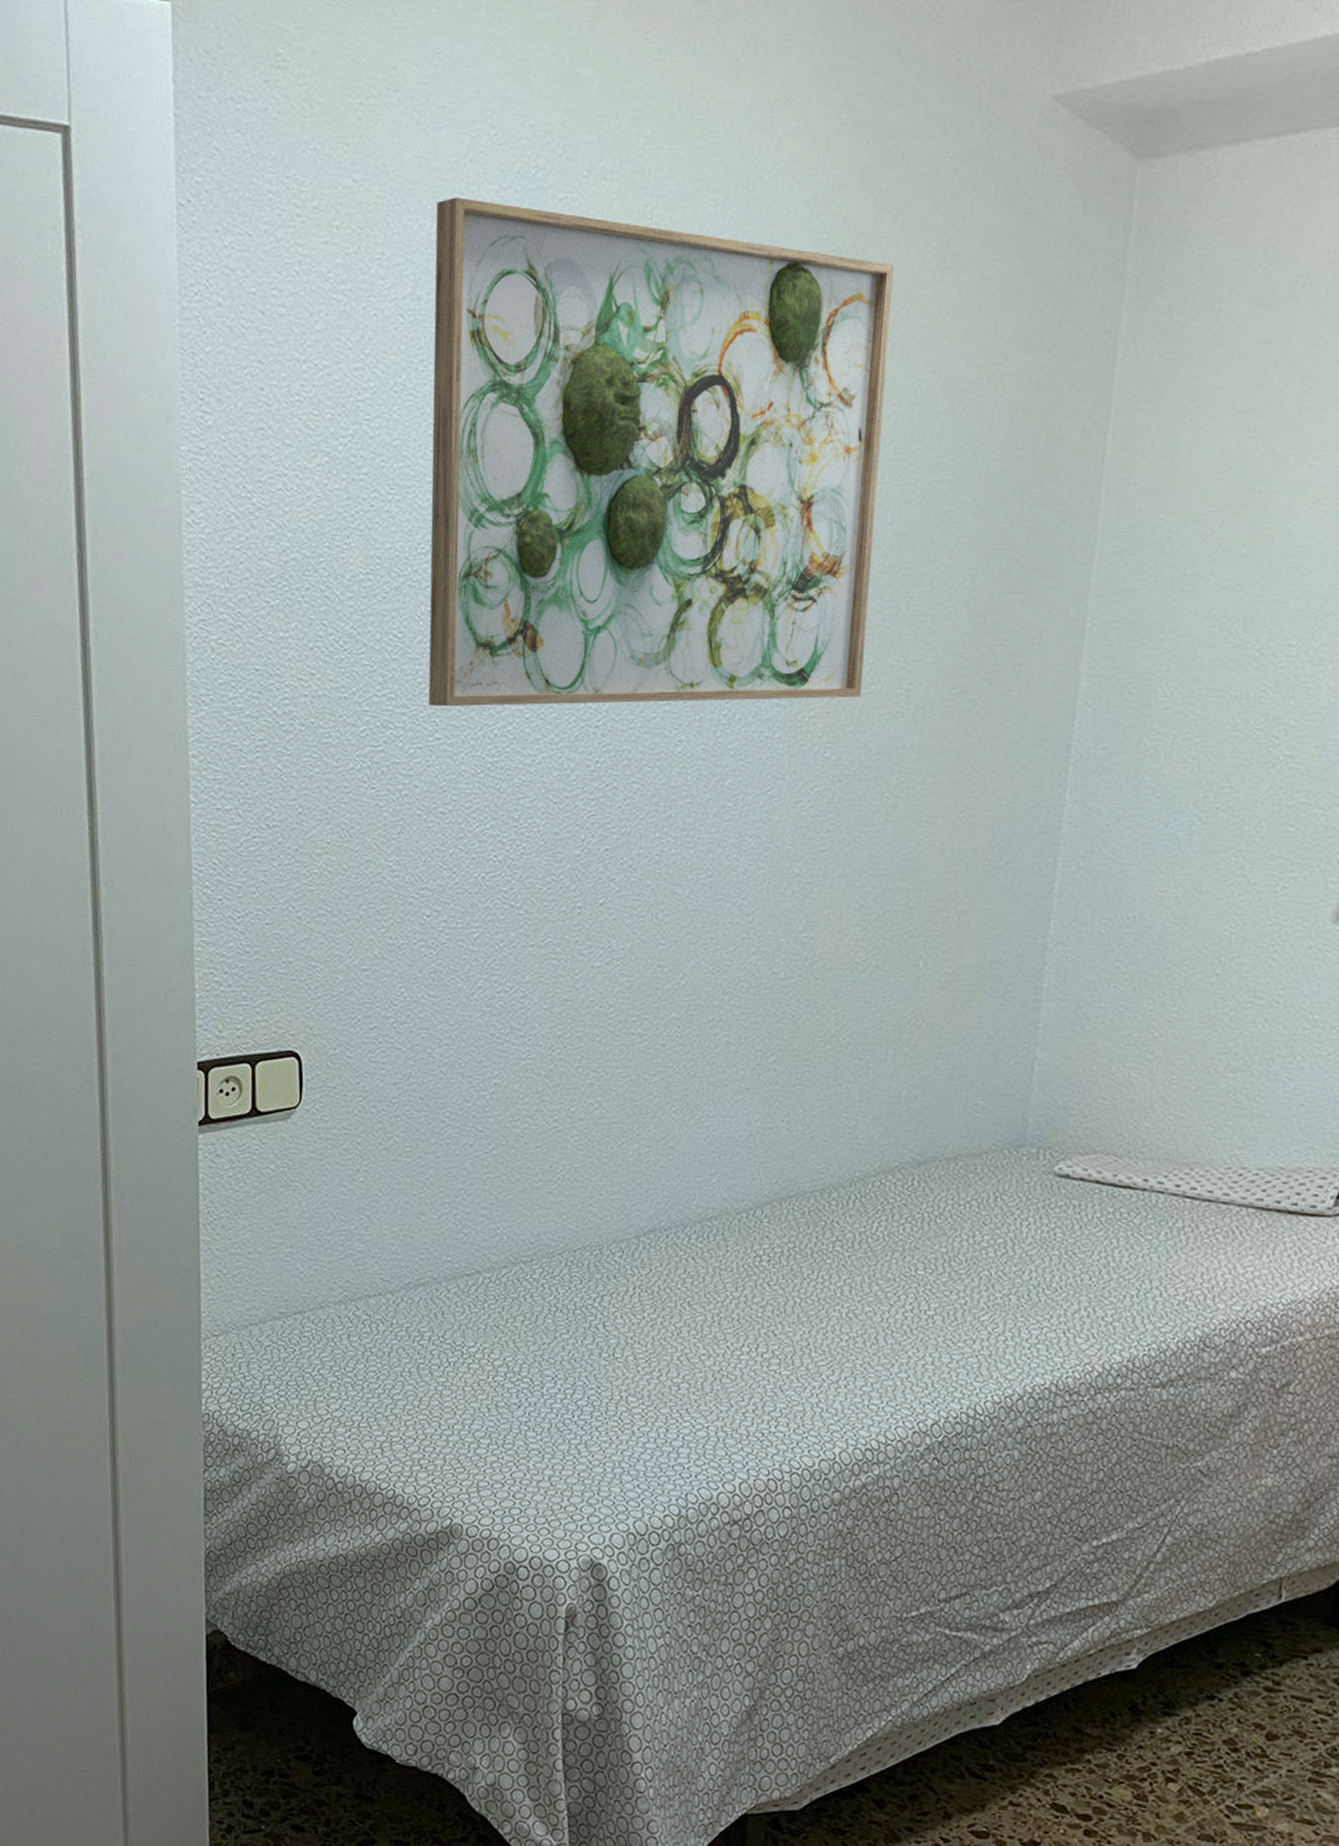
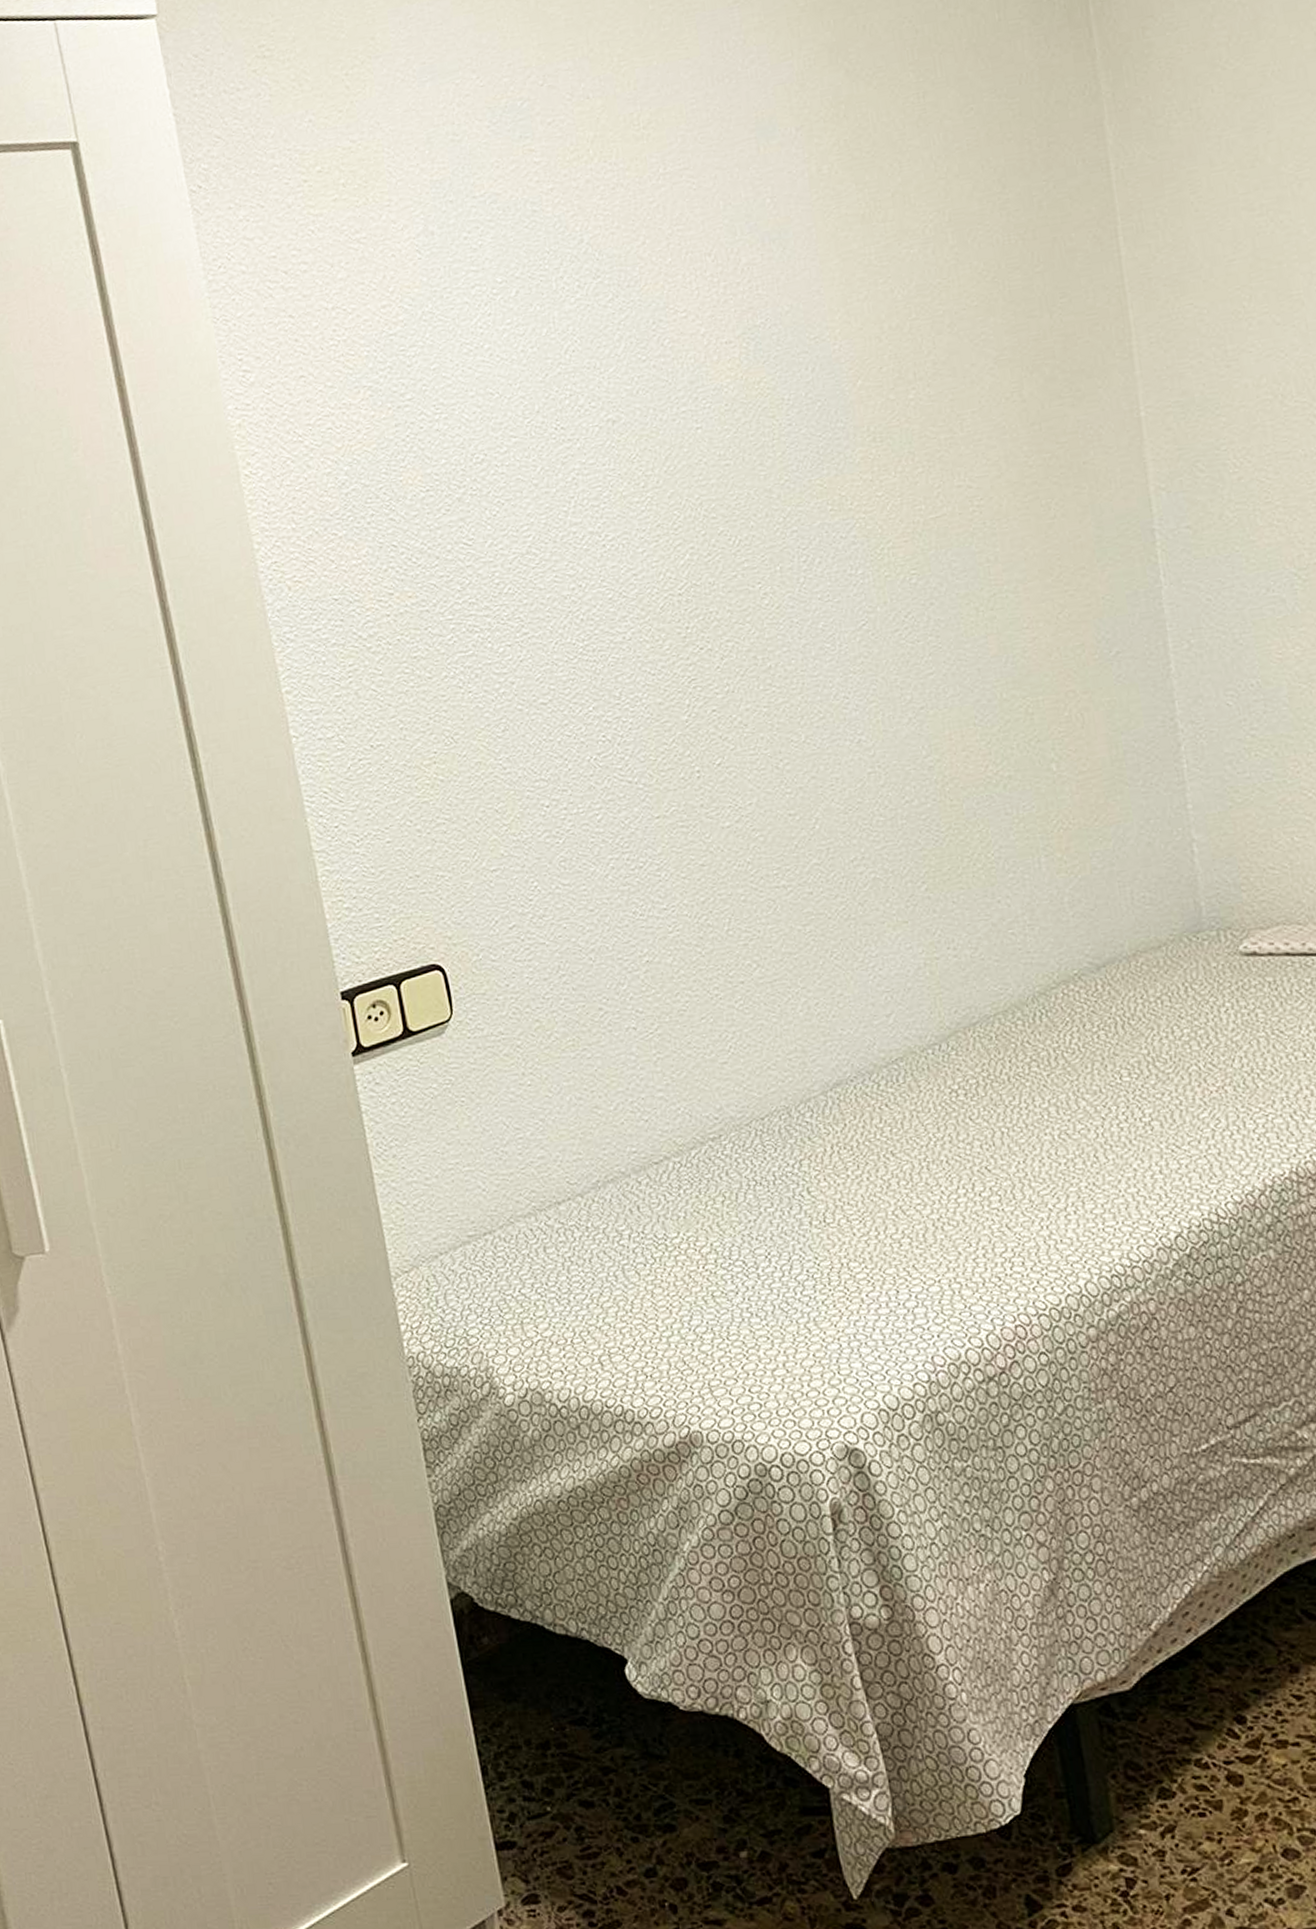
wall art: present [428,197,894,707] -> none [433,123,935,604]

